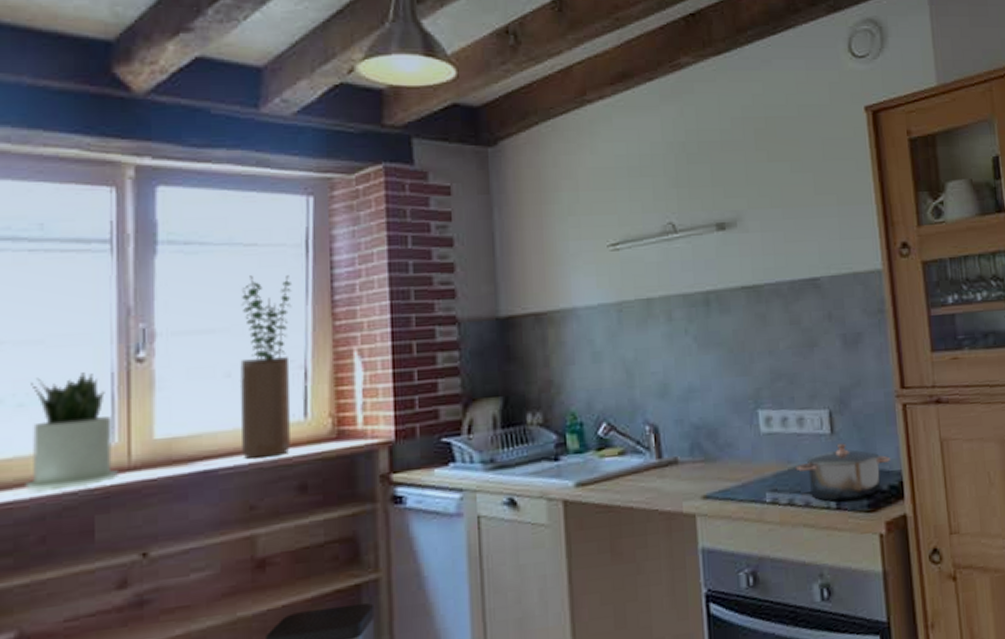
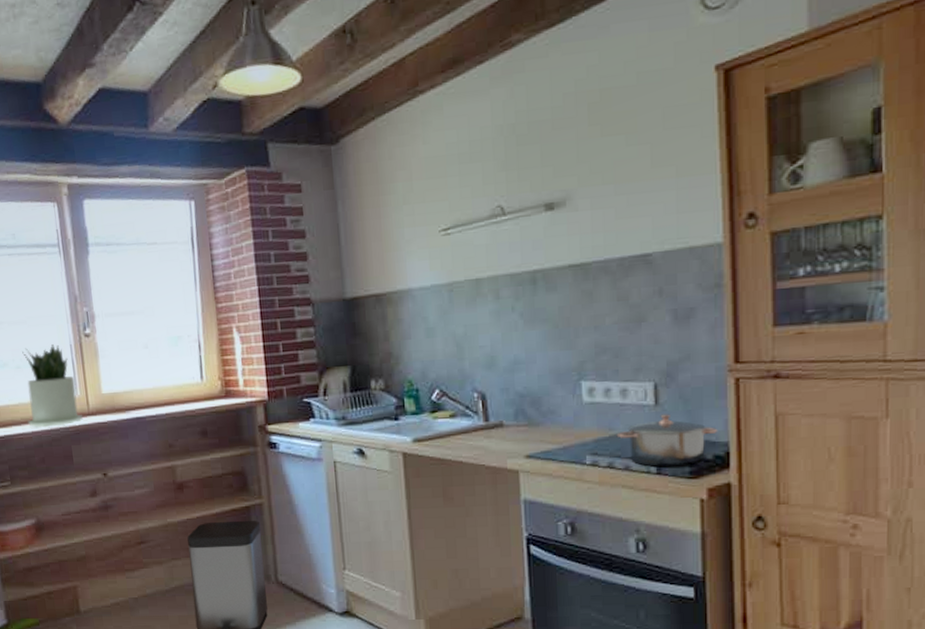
vase: present [240,275,292,459] -> none [149,267,193,410]

